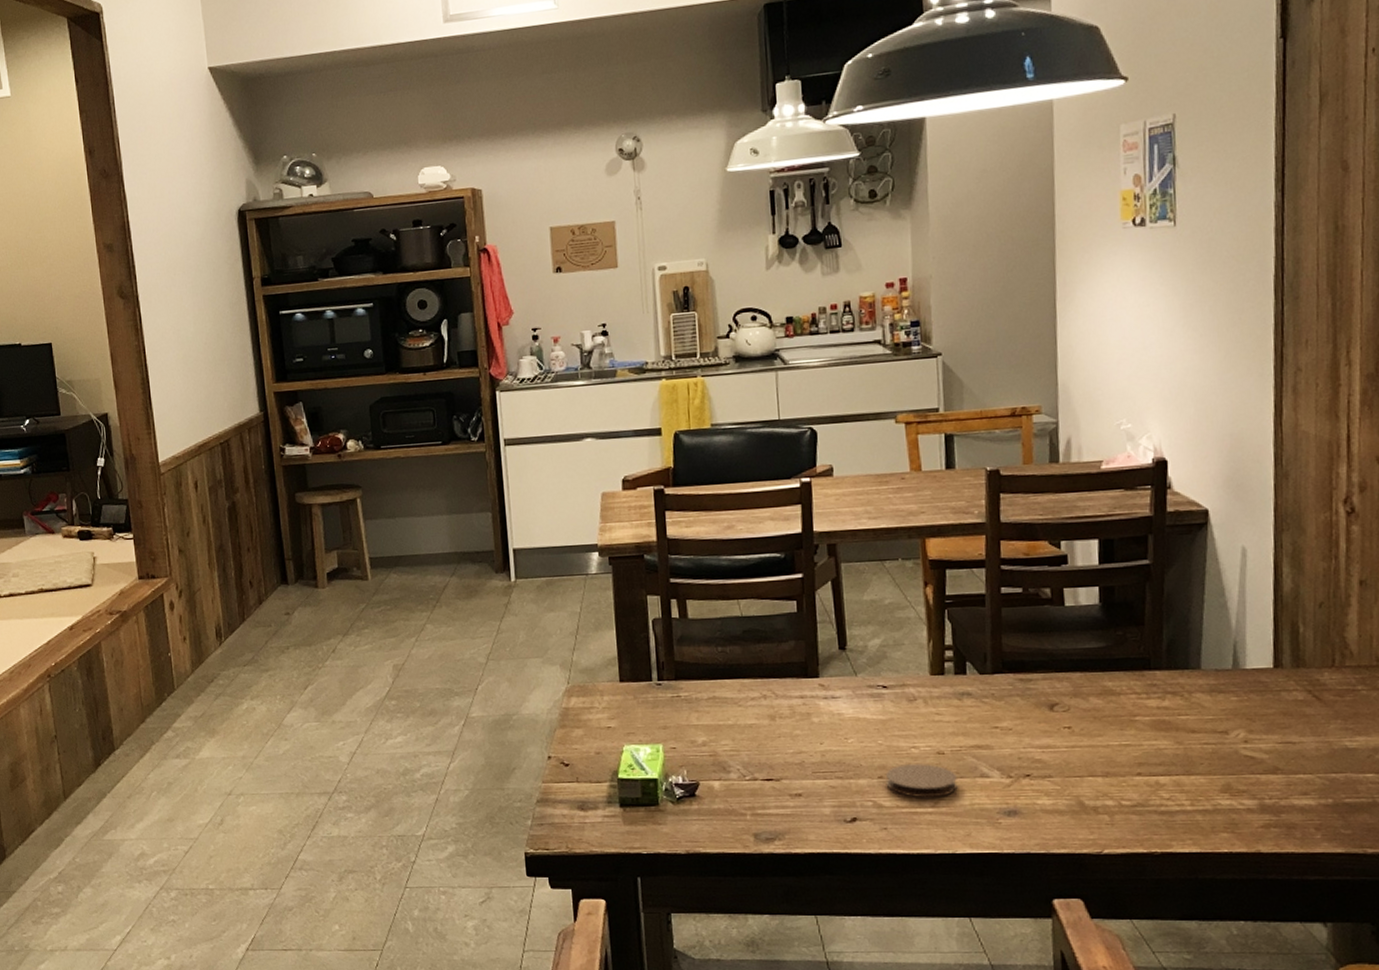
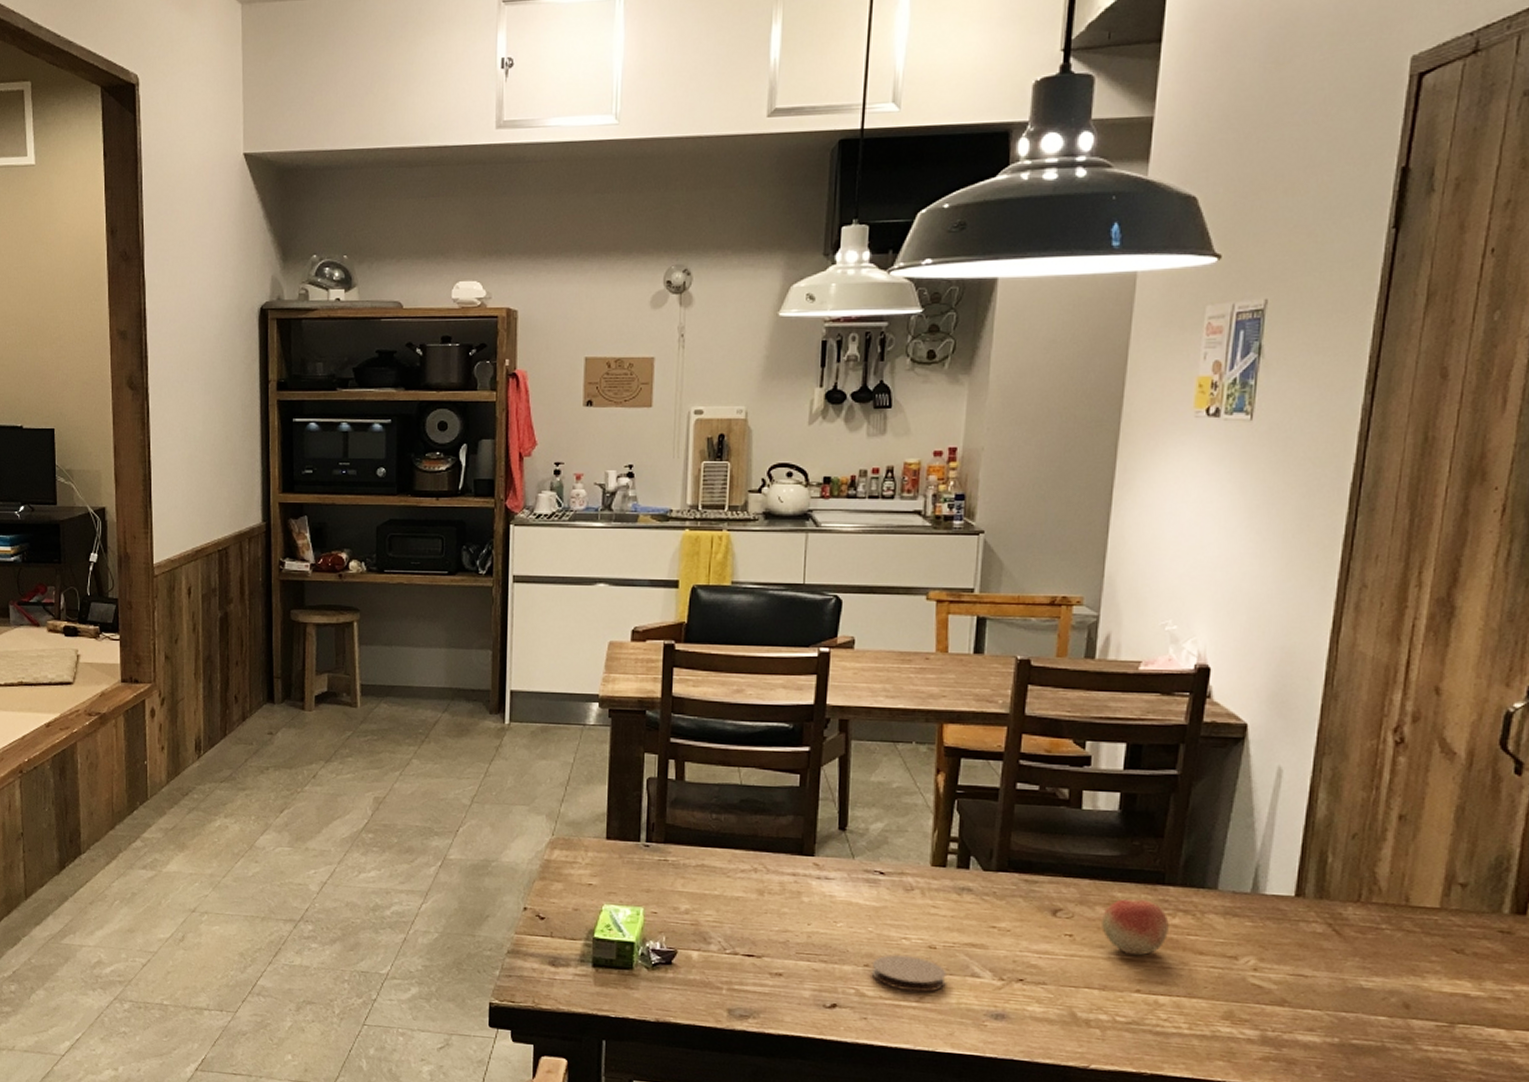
fruit: none [1097,685,1160,741] -> present [1102,899,1169,956]

